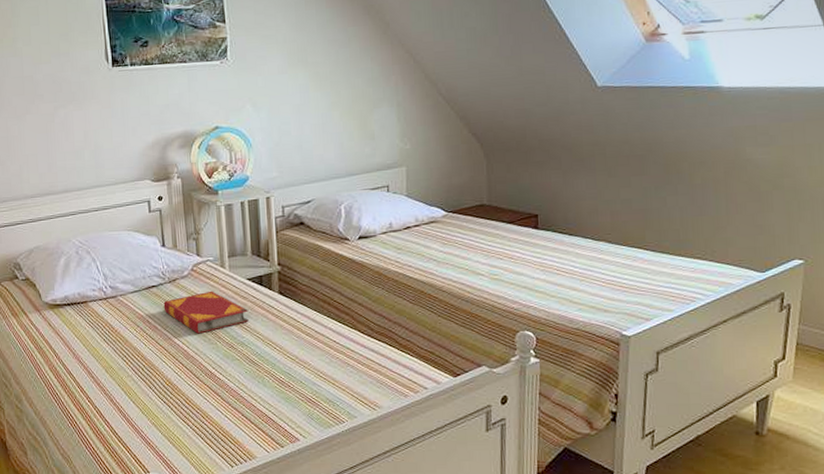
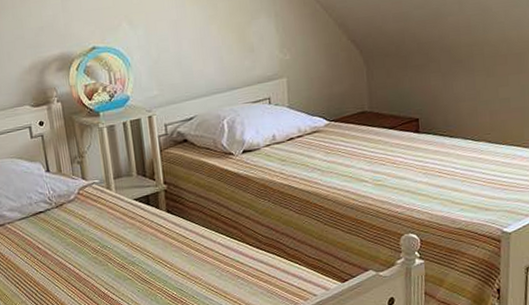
hardback book: present [163,290,249,334] -> none [52,213,138,257]

